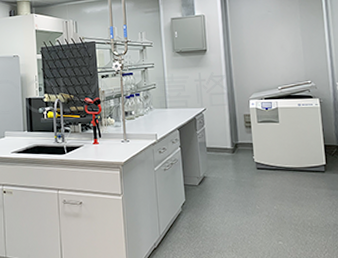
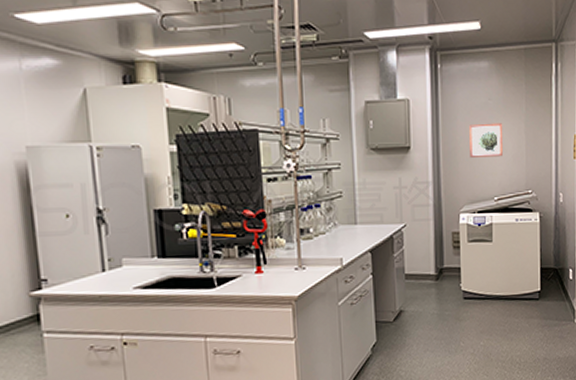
wall art: none [253,29,283,56] -> present [469,123,502,157]

